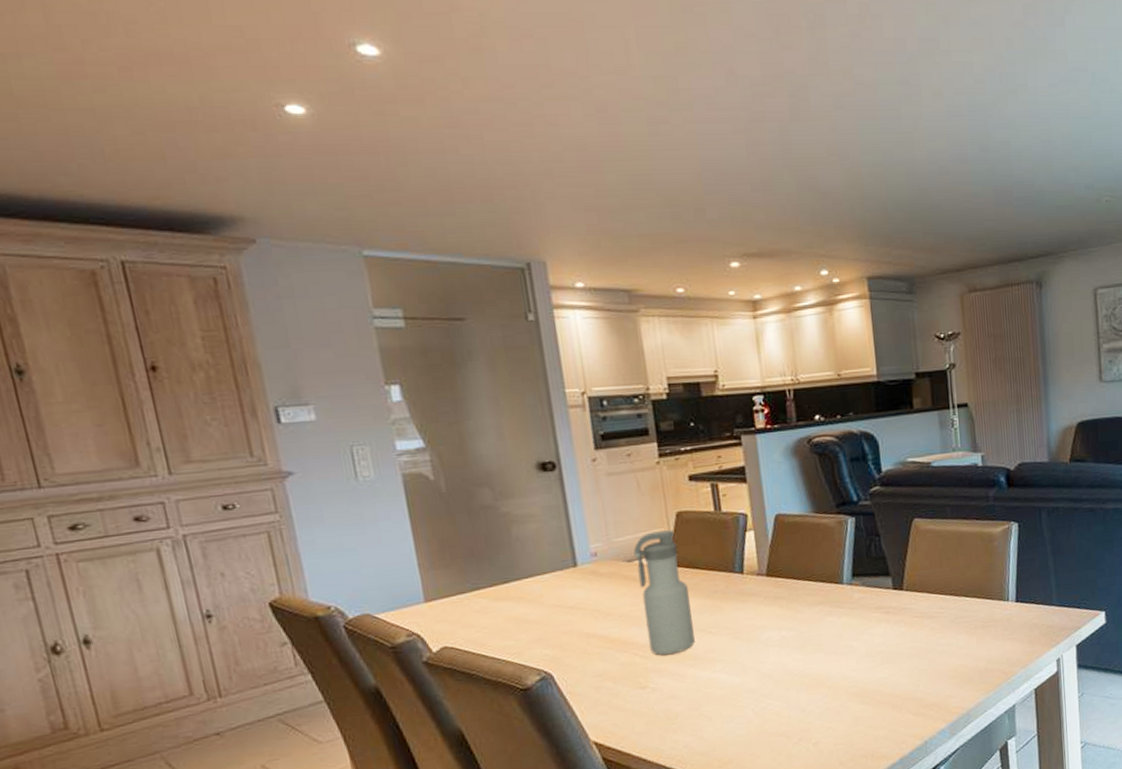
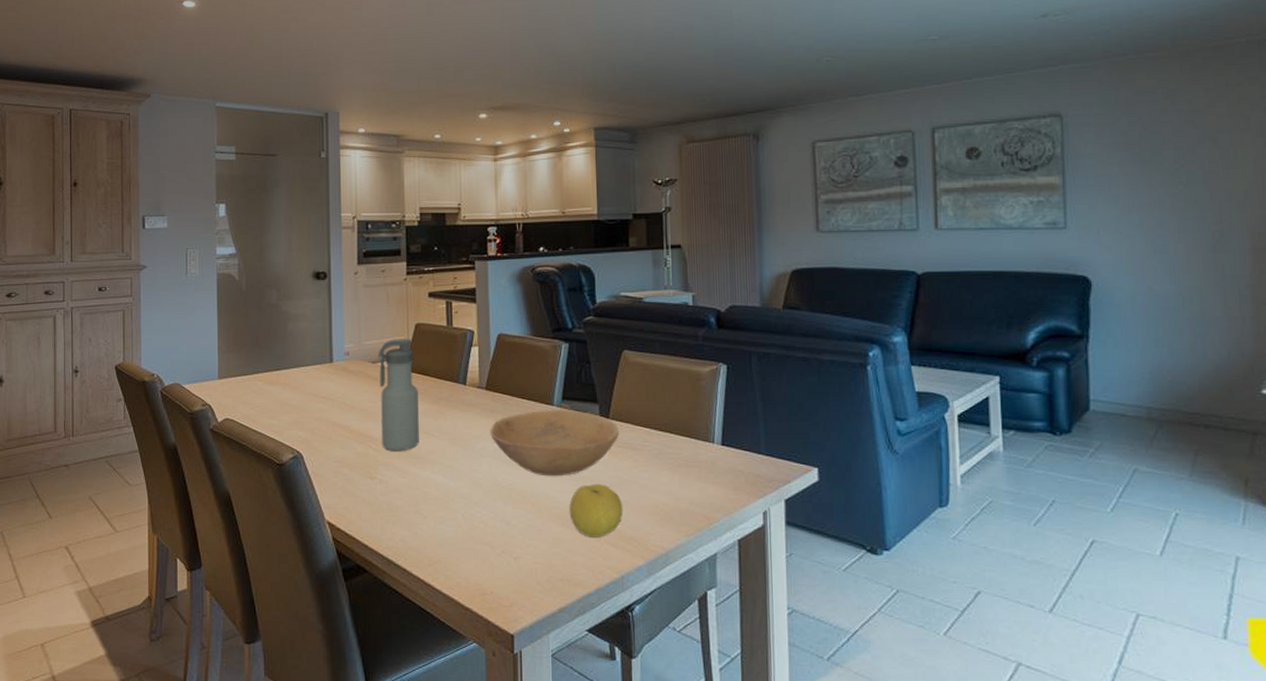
bowl: none [775,586,915,657] -> present [490,409,620,476]
fruit: none [867,656,923,710] -> present [569,484,623,537]

